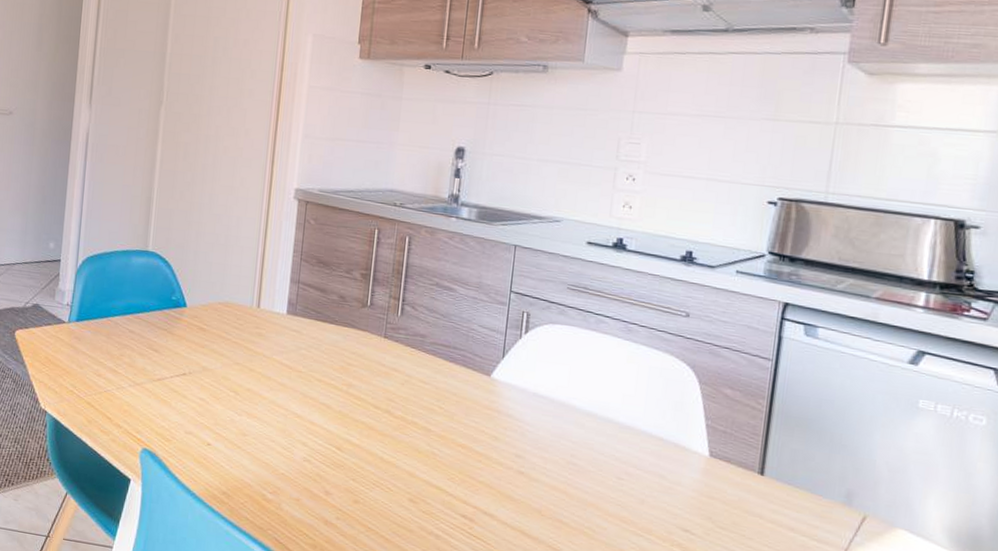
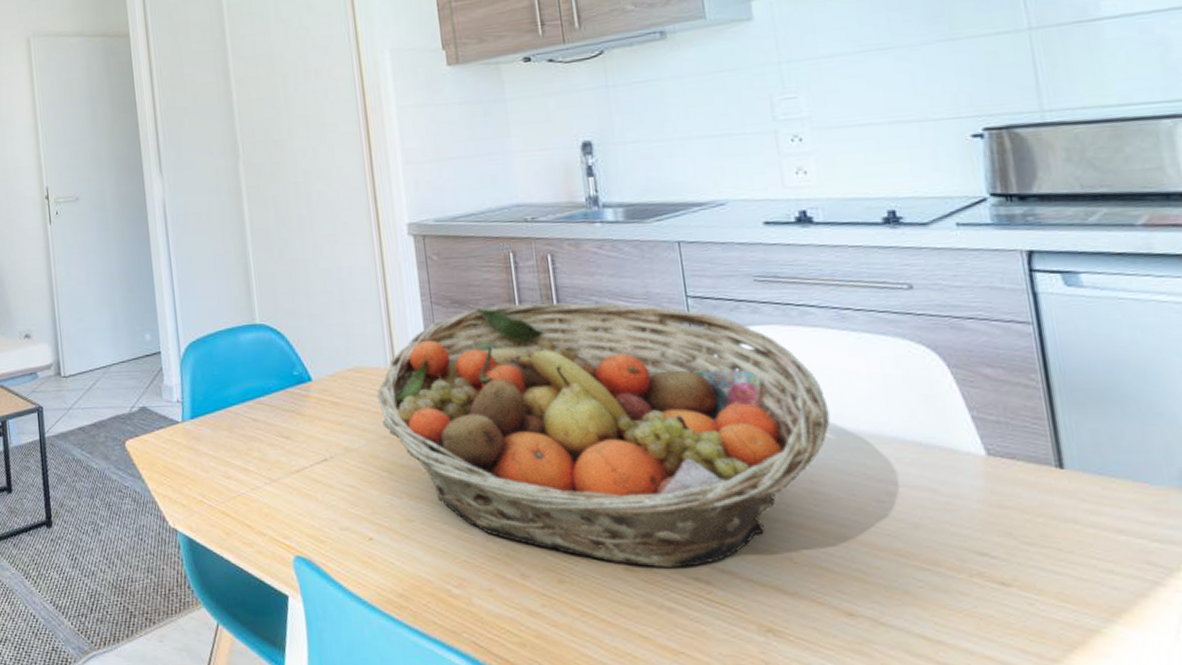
fruit basket: none [238,270,600,506] -> present [376,302,831,569]

